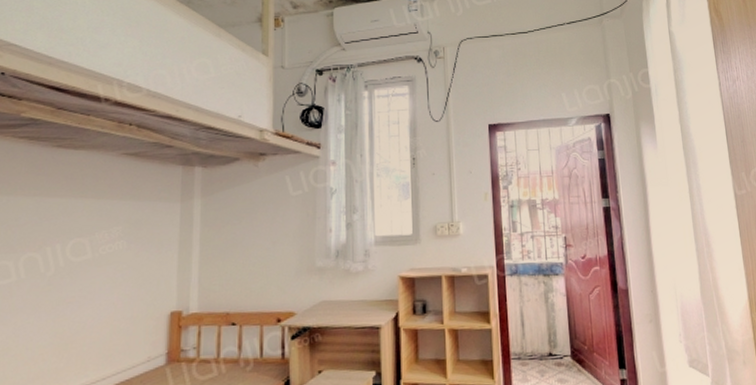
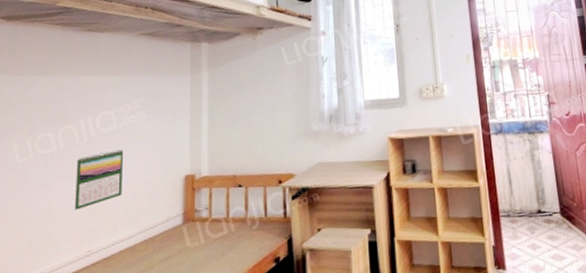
calendar: none [37,282,98,349] -> present [75,149,123,211]

